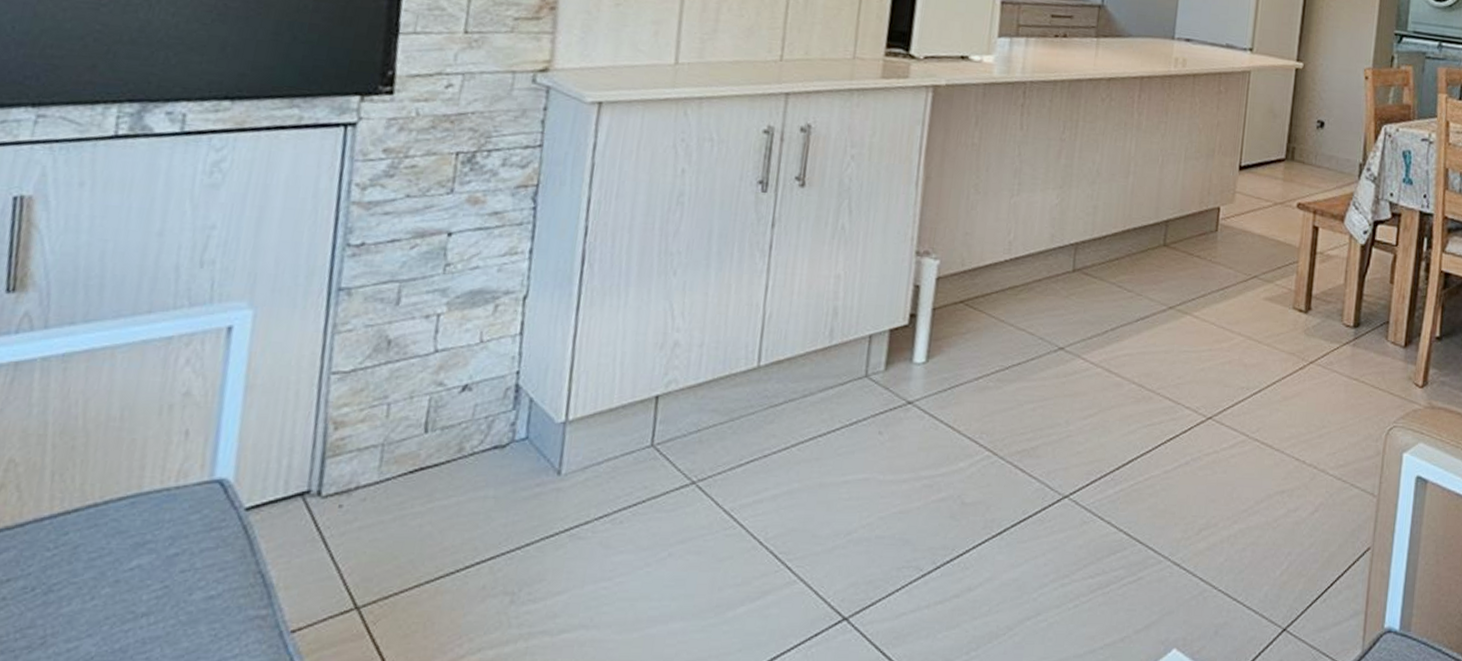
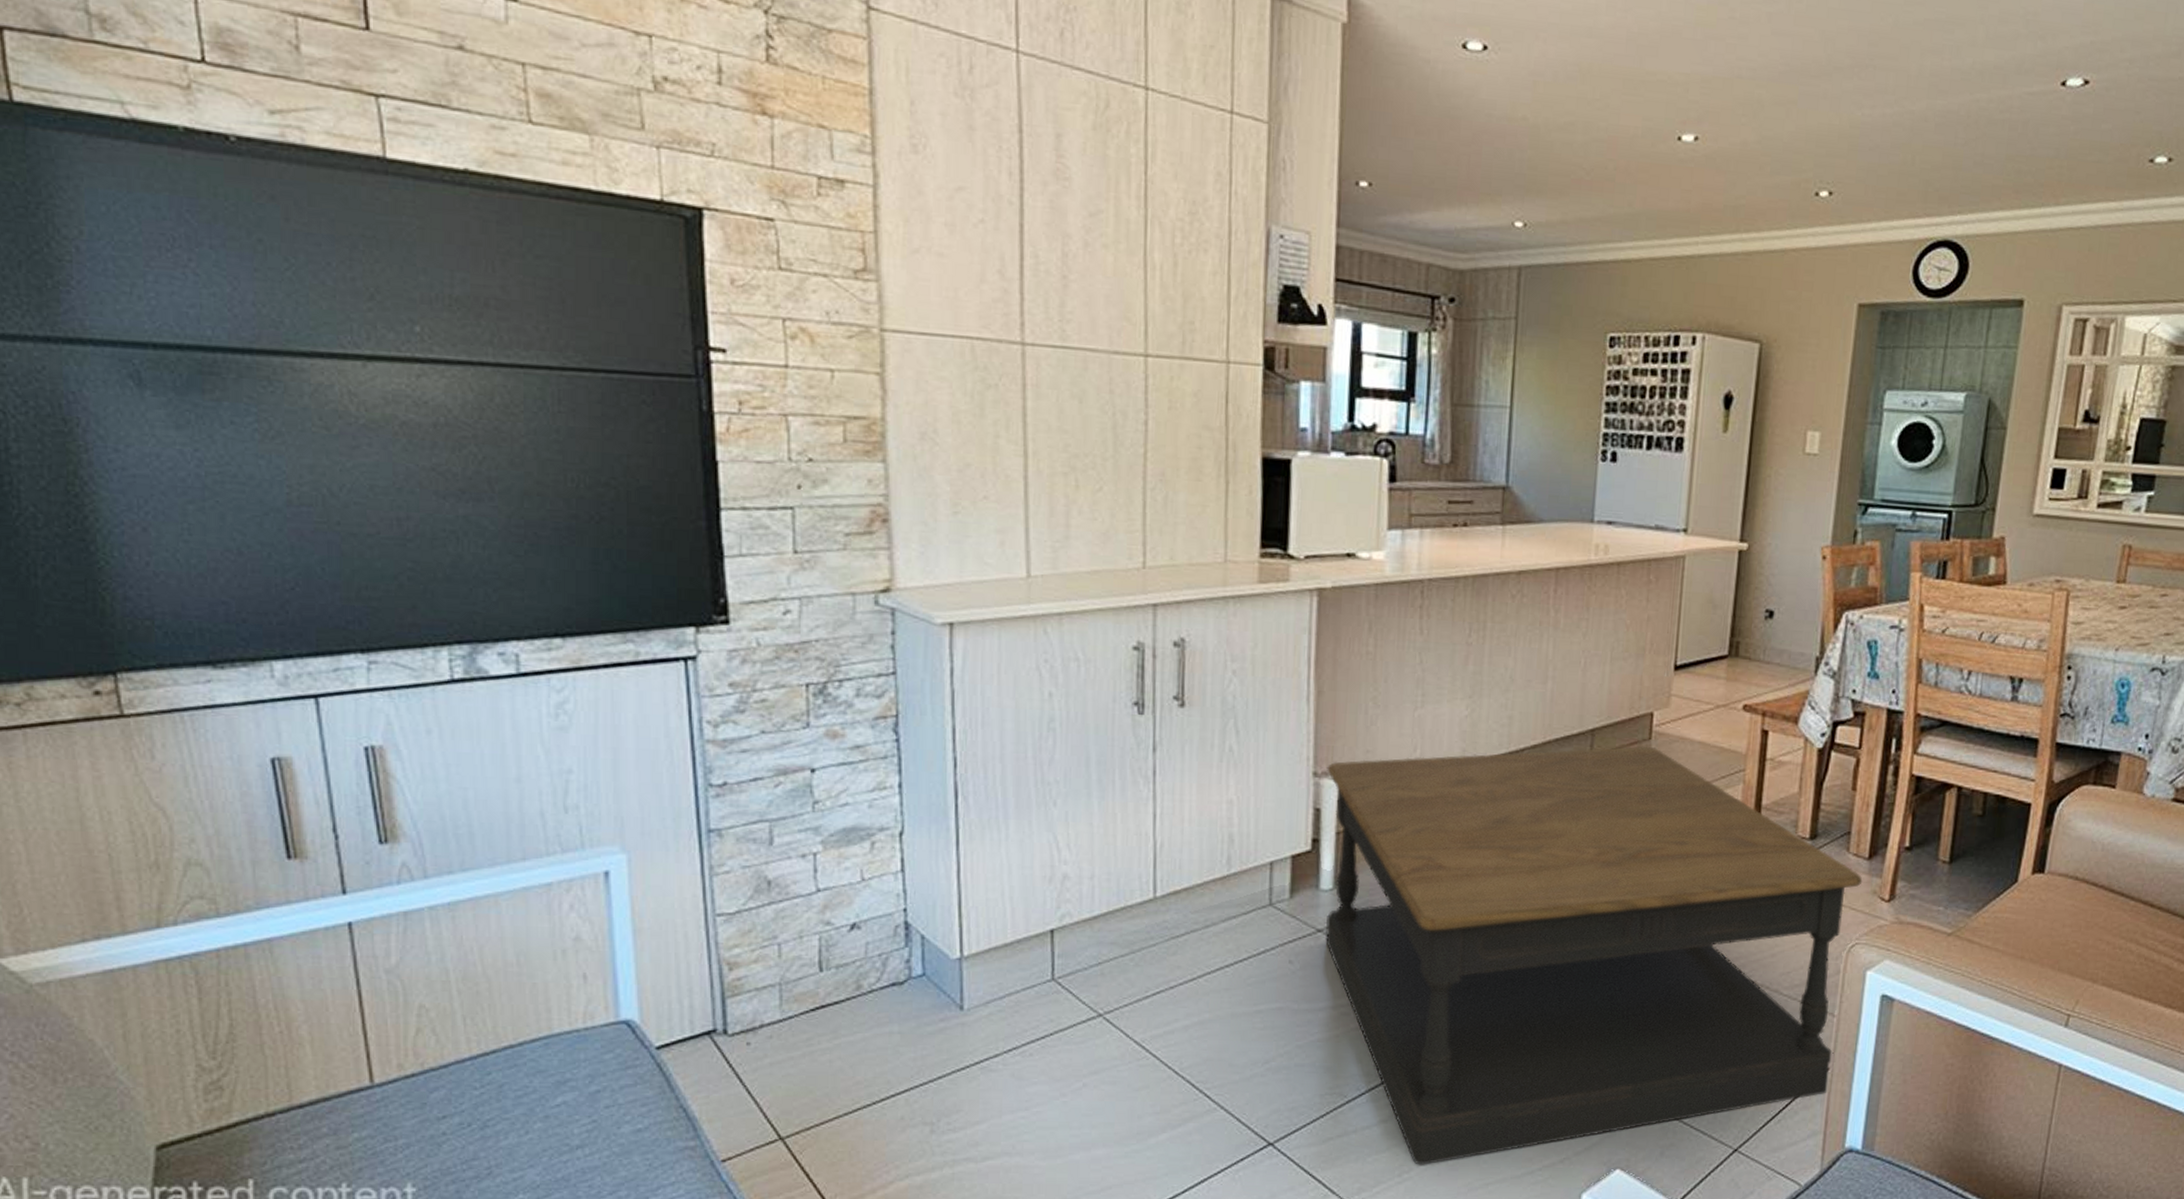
coffee table: none [914,237,1400,643] -> present [1325,746,1863,1165]

